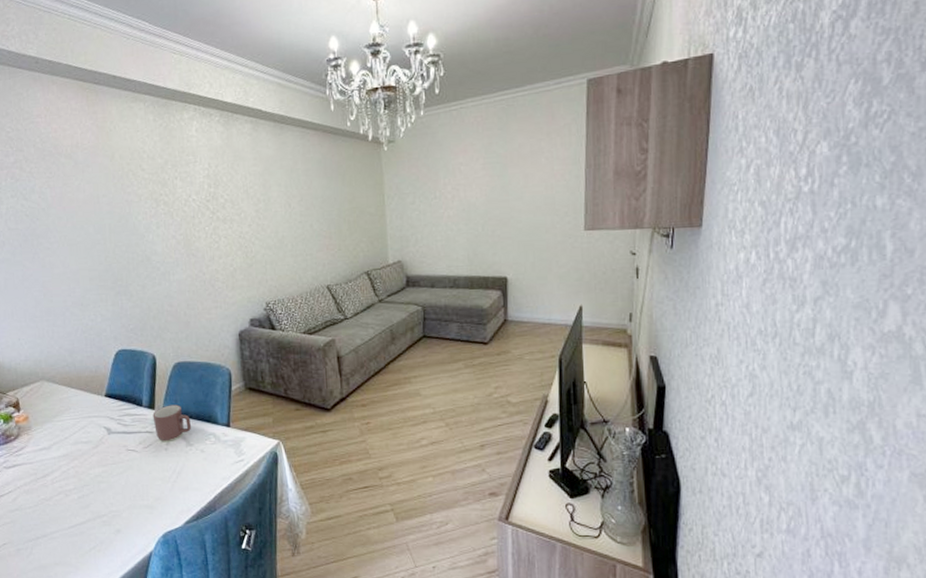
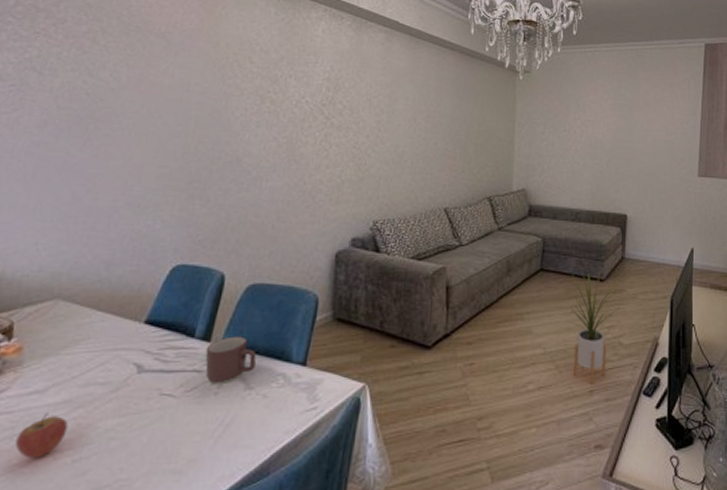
fruit: none [39,463,70,495] -> present [15,412,69,459]
house plant: none [454,333,505,440] -> present [568,269,619,385]

